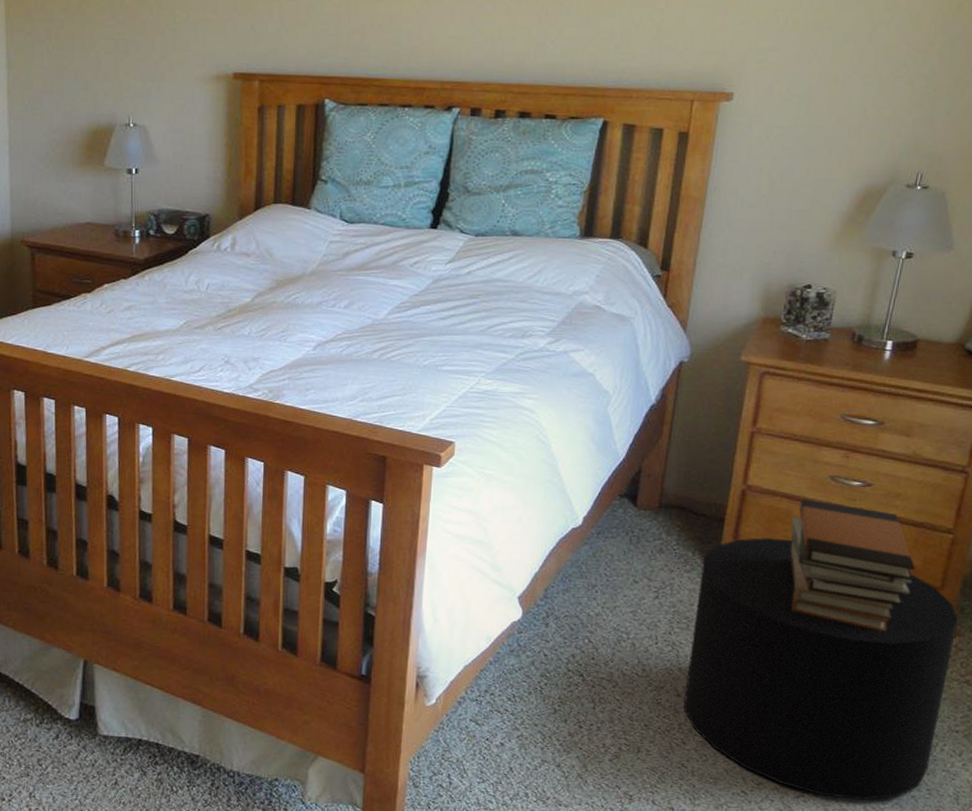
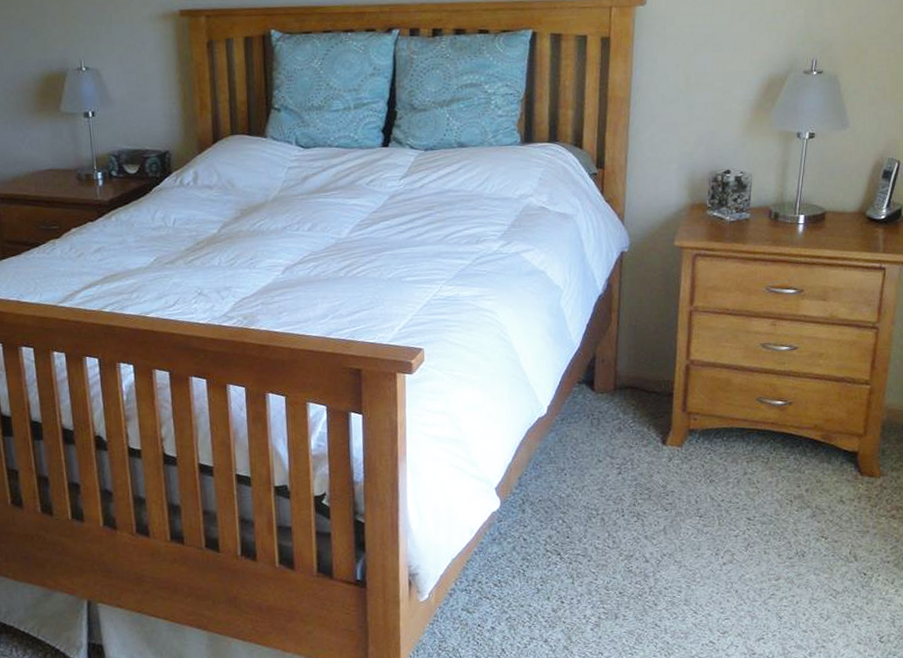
stool: present [683,538,958,800] -> none [651,405,880,636]
book stack: present [790,498,915,633] -> none [731,367,841,481]

